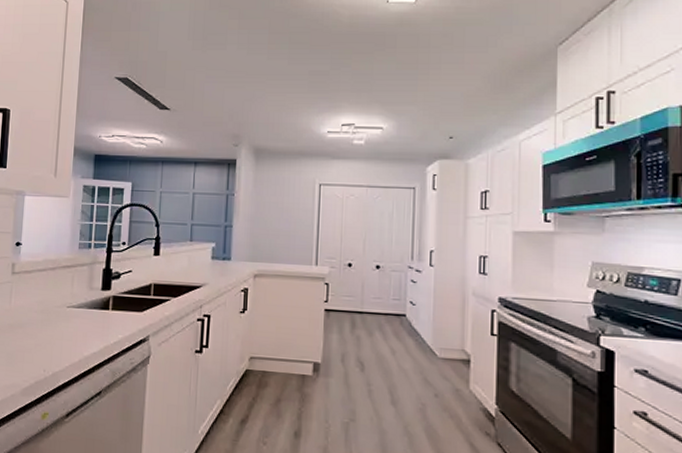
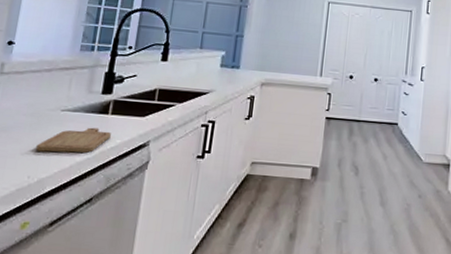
chopping board: none [47,323,113,348] -> present [35,127,111,153]

